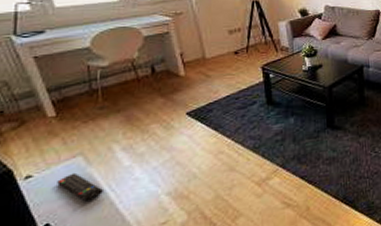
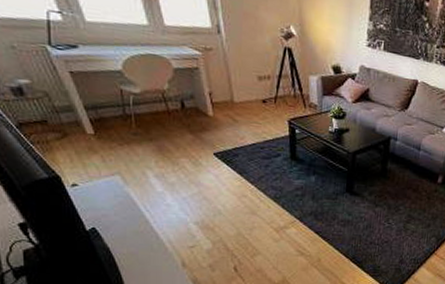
remote control: present [57,172,103,202] -> none [100,189,139,216]

